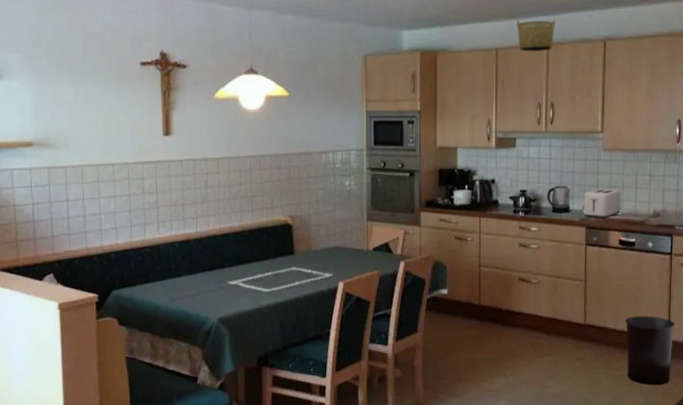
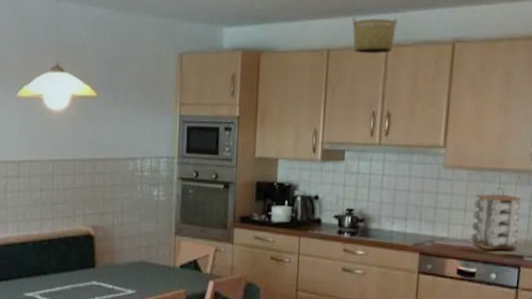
kettle: present [547,185,570,213] -> none [376,205,404,237]
toaster: present [582,189,622,219] -> none [416,210,463,245]
spice rack: none [629,165,670,223] -> present [471,186,522,252]

